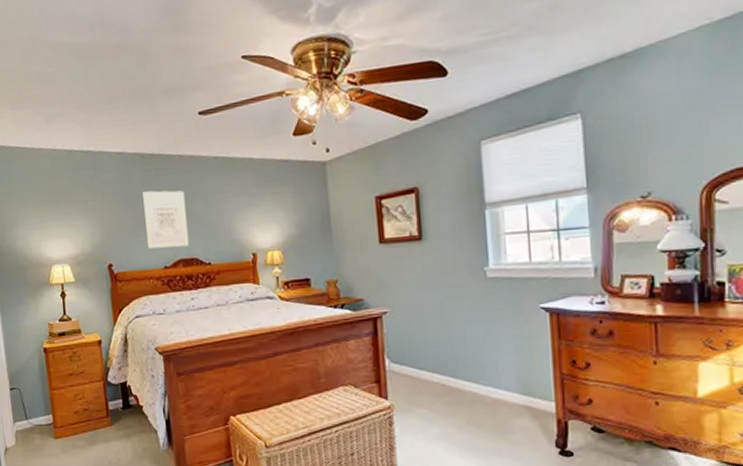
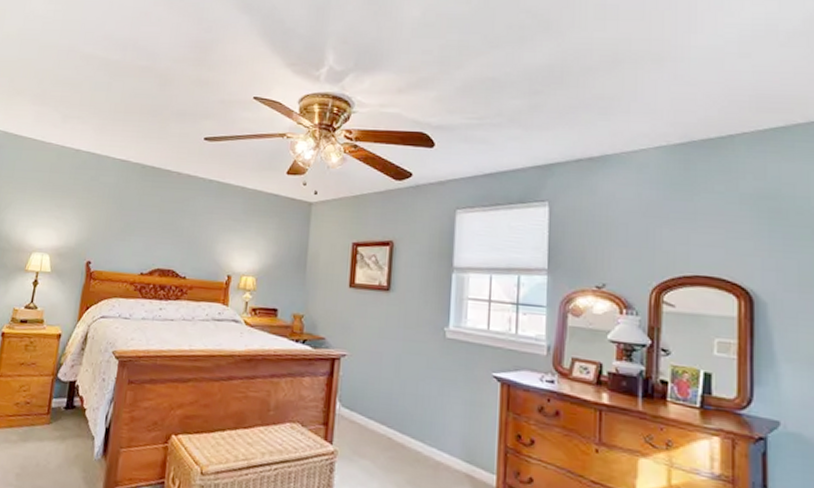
wall art: present [142,190,189,249] -> none [129,199,176,258]

